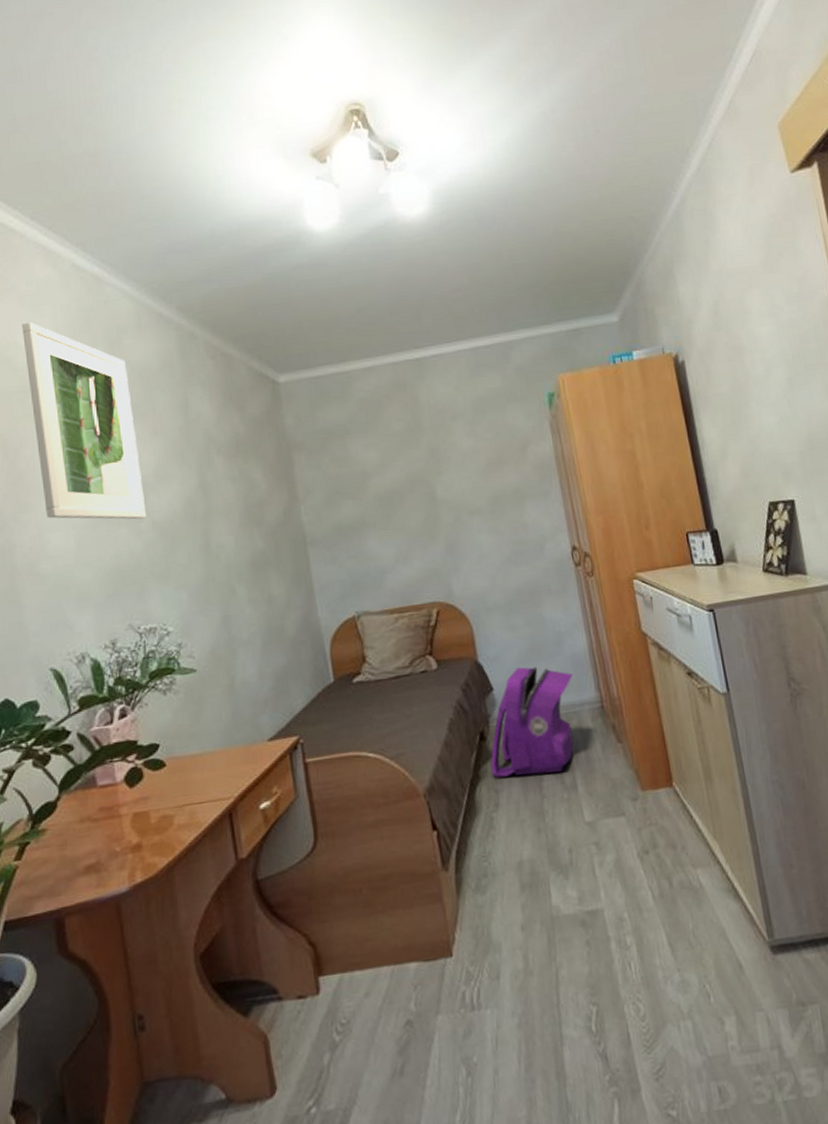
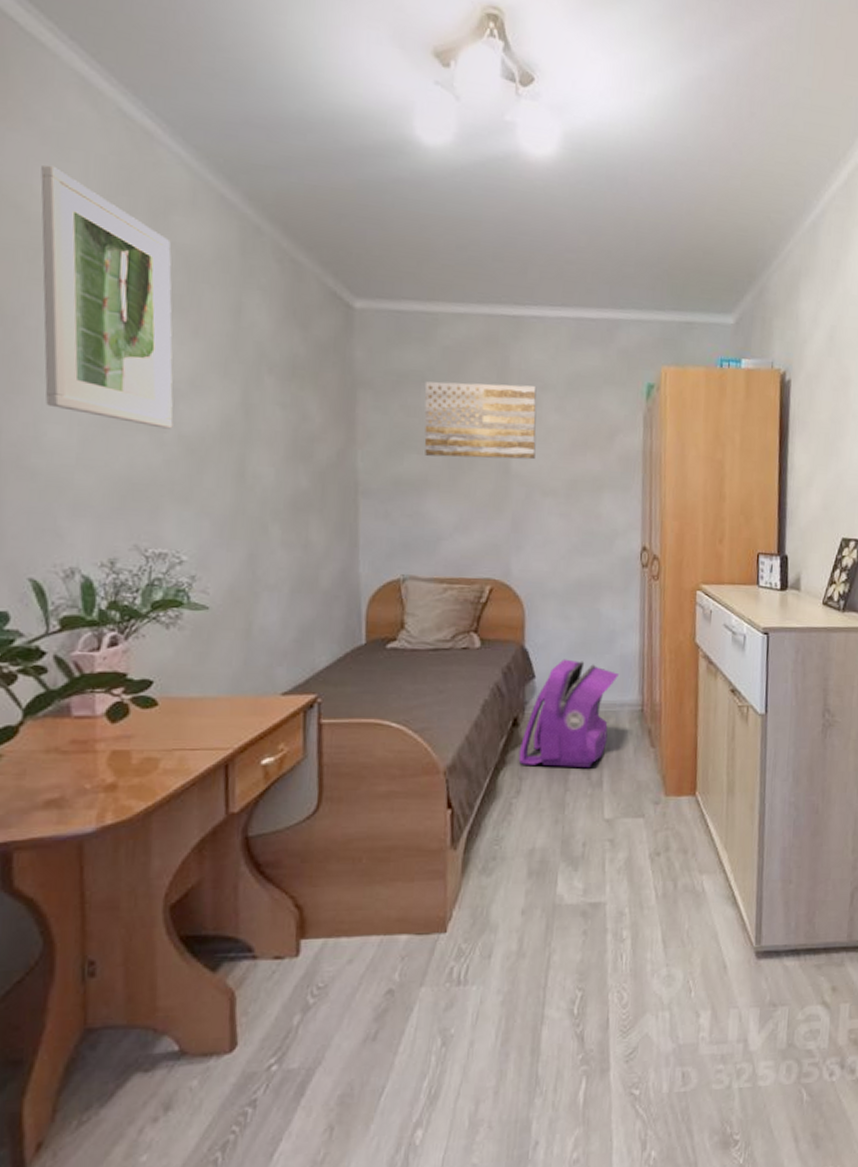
wall art: none [348,417,457,499] -> present [424,381,537,460]

